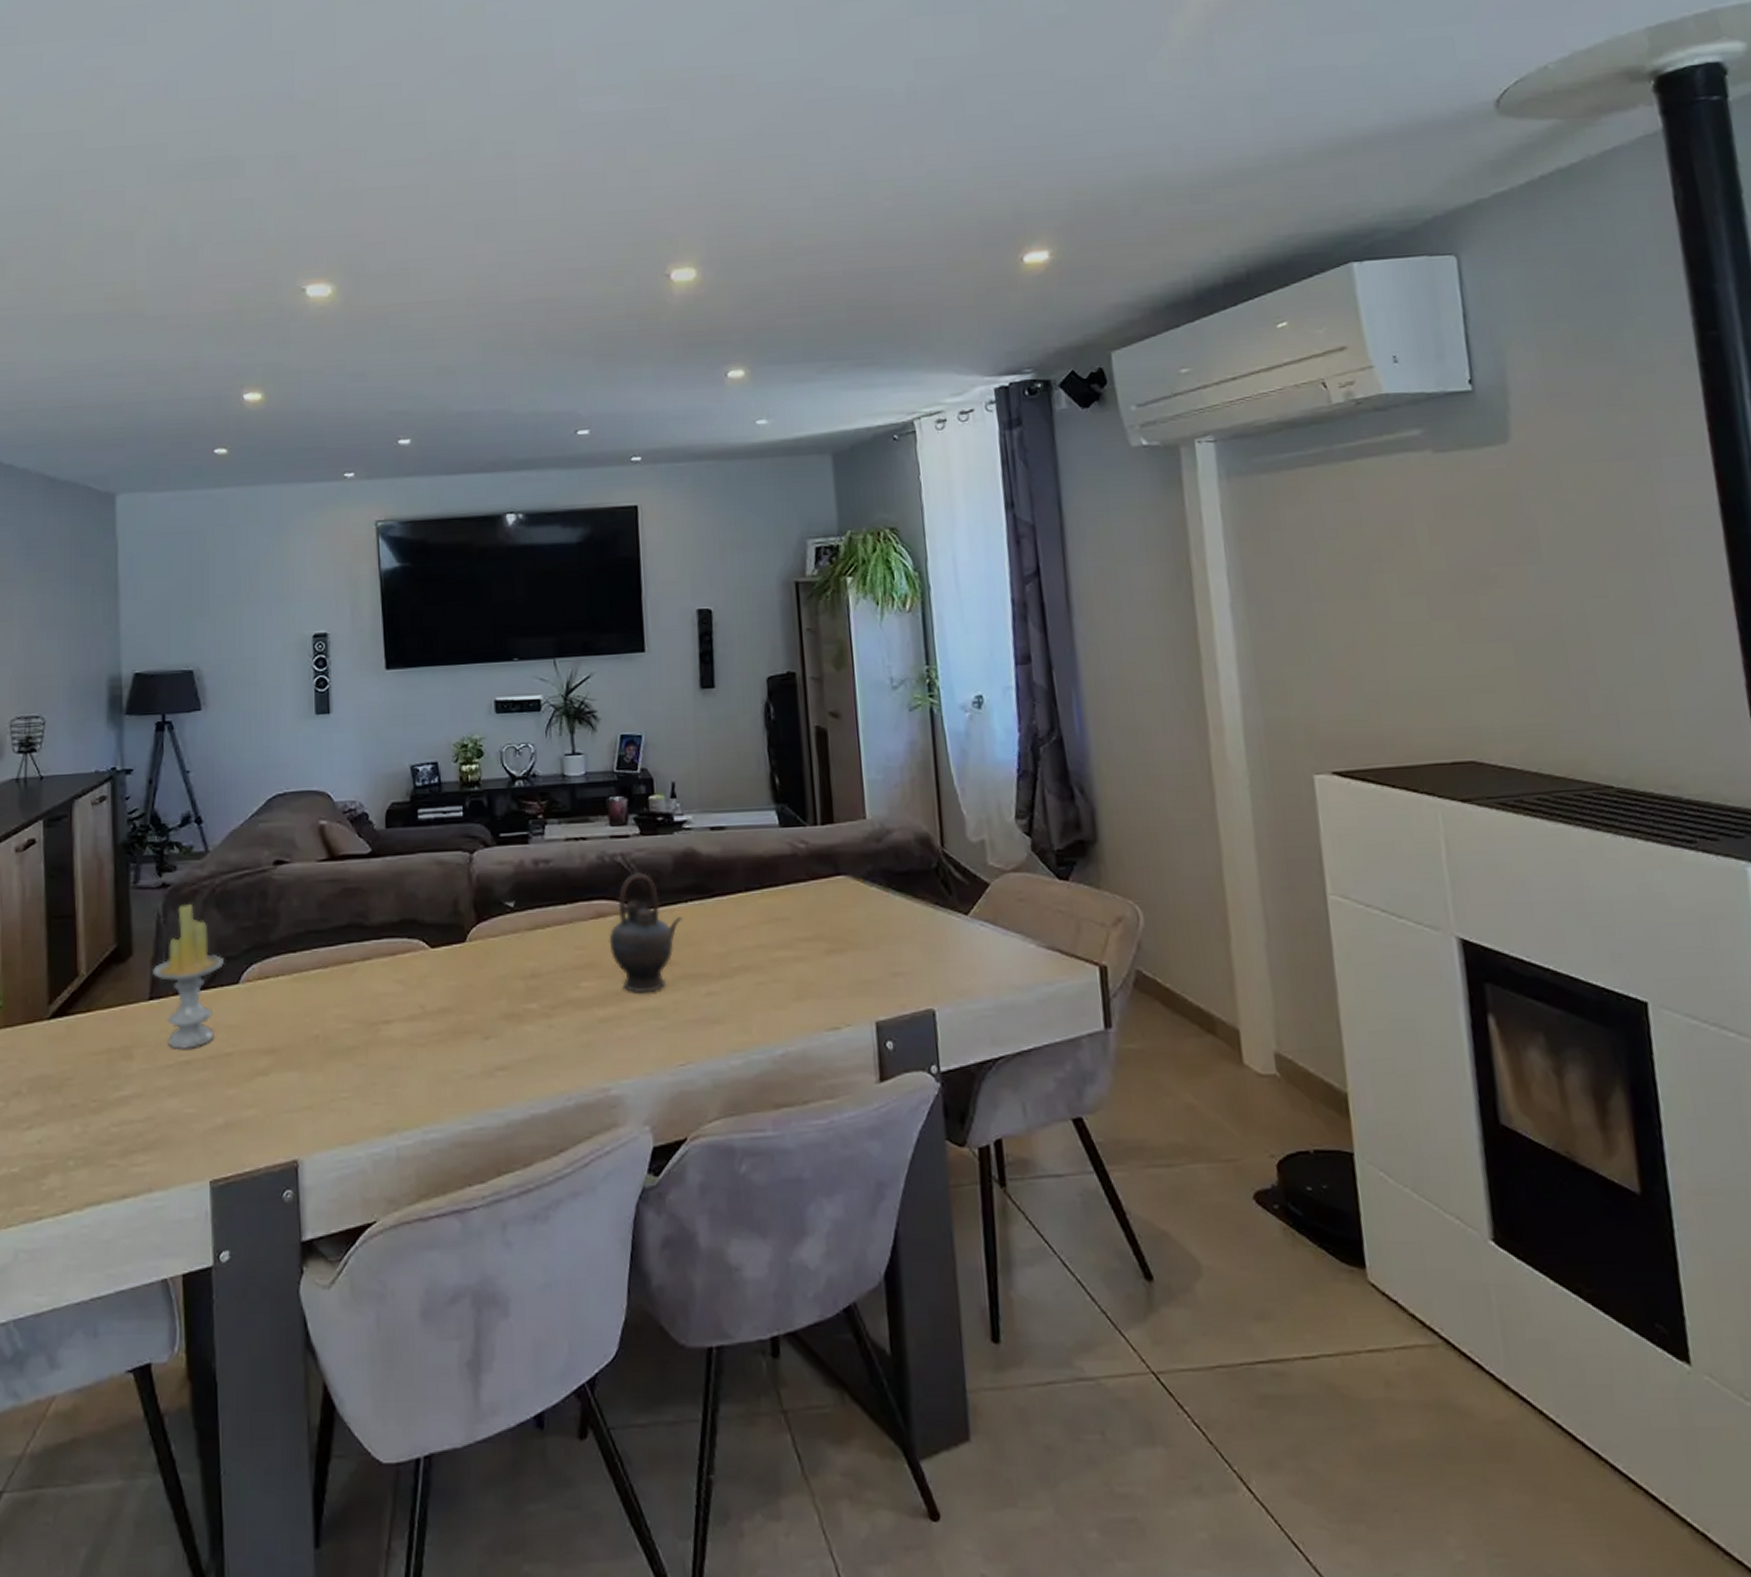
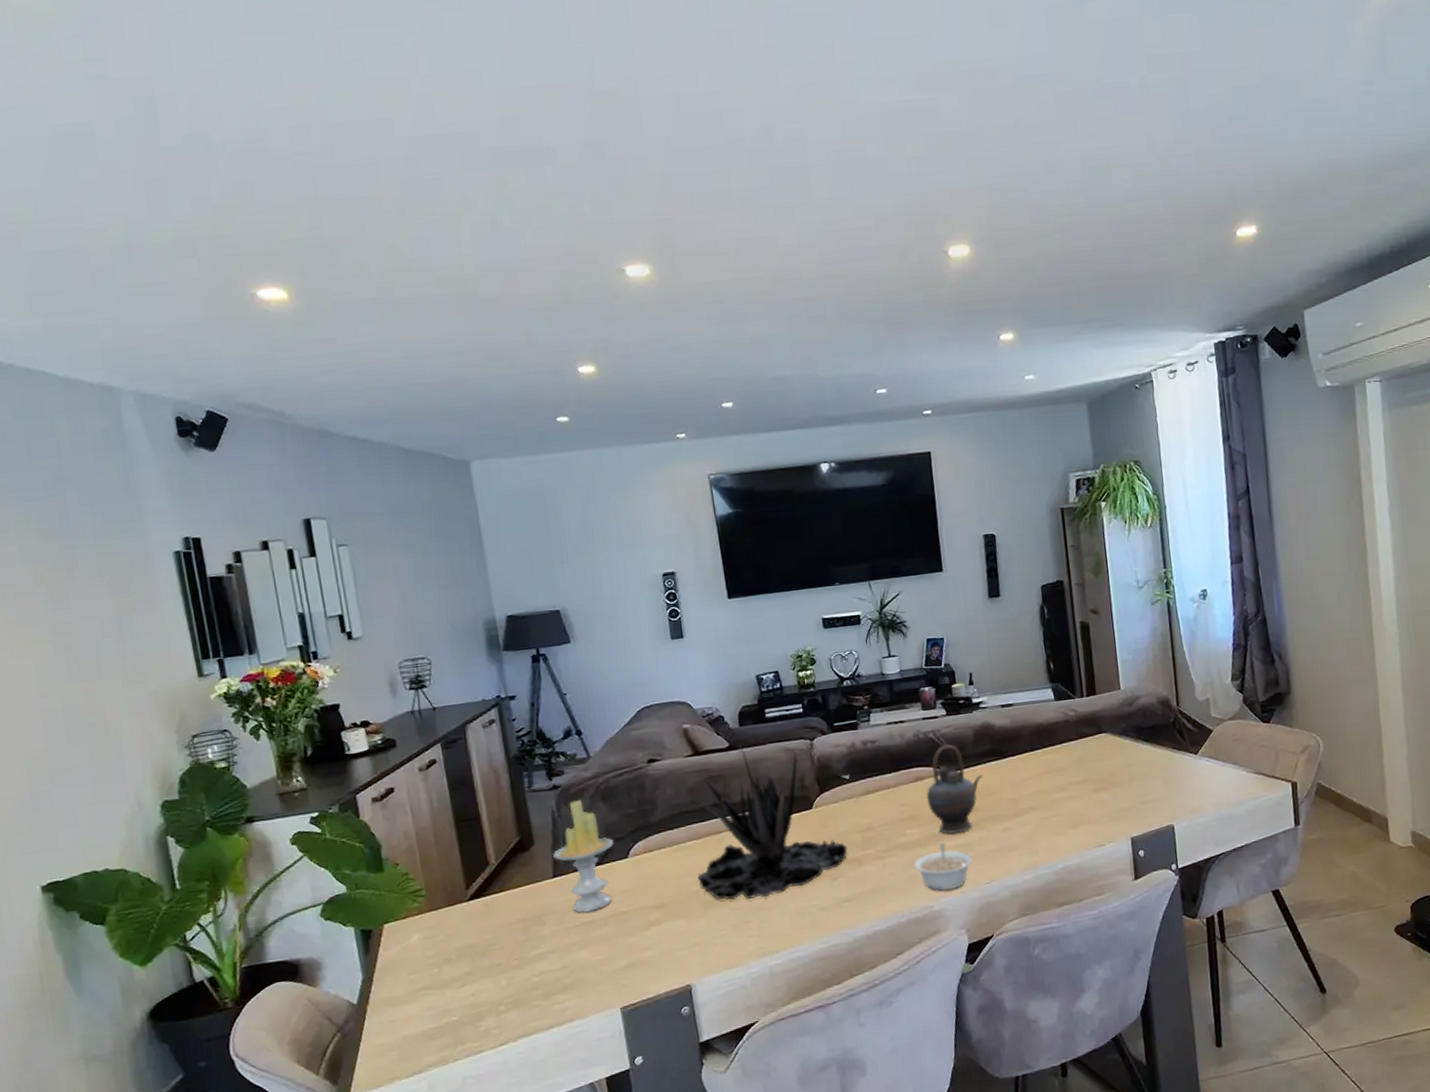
plant: none [319,850,506,1054] -> present [697,744,848,900]
legume: none [588,1004,664,1070] -> present [914,843,973,892]

